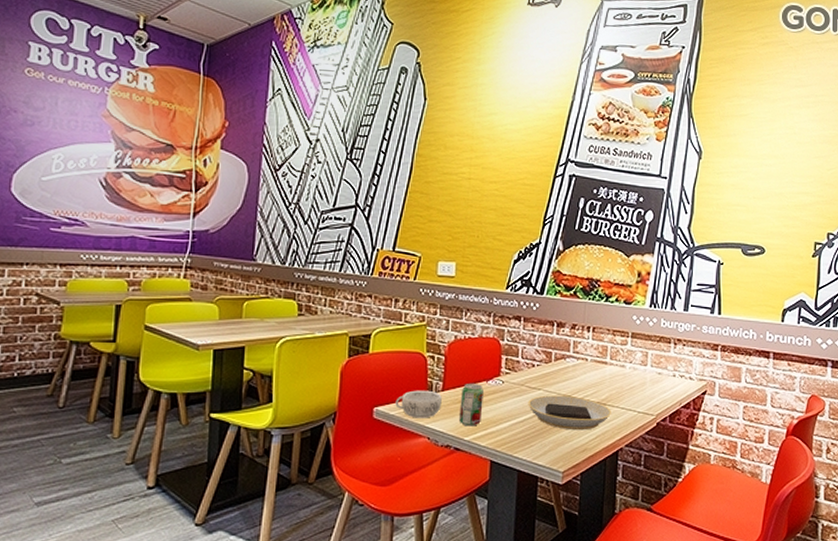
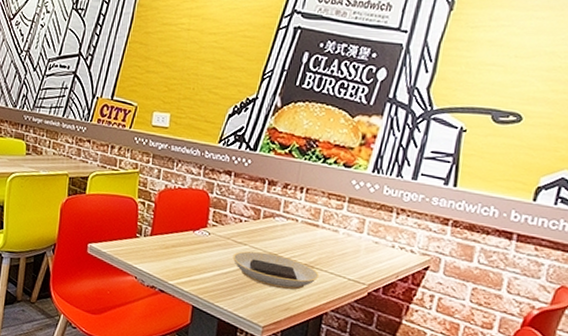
decorative bowl: present [395,390,442,418] -> none [107,232,150,259]
beverage can: present [458,384,485,426] -> none [164,231,191,272]

